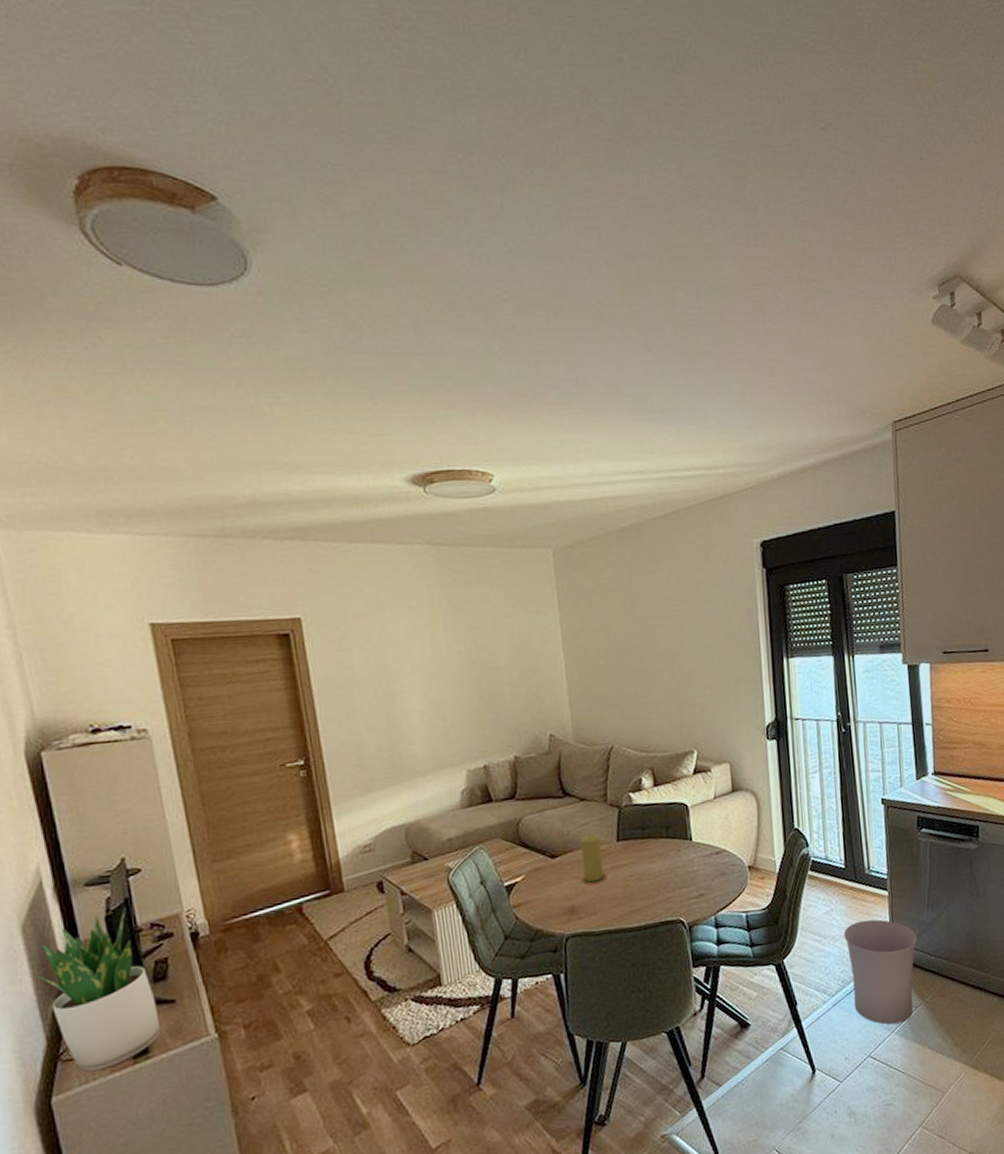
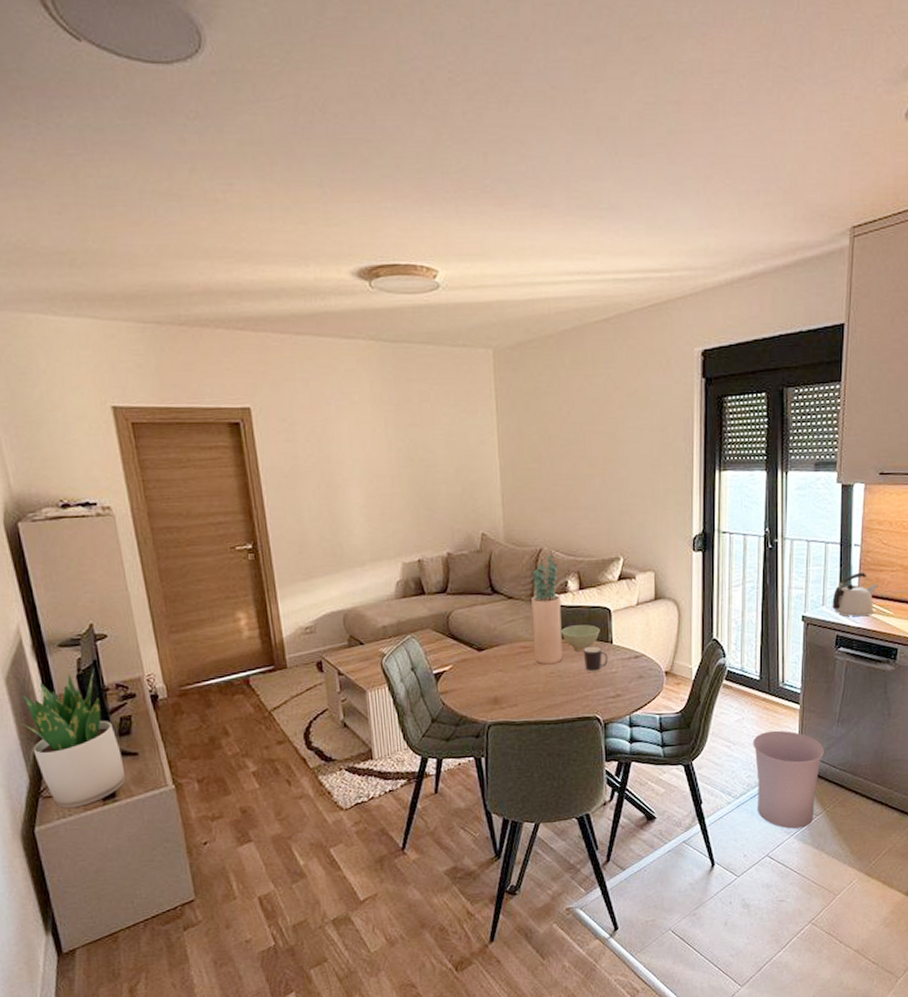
candle: present [581,834,607,885] -> none [505,631,529,679]
vase: none [605,748,641,868] -> present [531,551,563,665]
bowl: none [638,822,678,852] -> present [562,625,600,652]
mug: none [662,844,688,873] -> present [583,646,608,673]
kettle: none [909,750,954,797] -> present [832,572,879,617]

